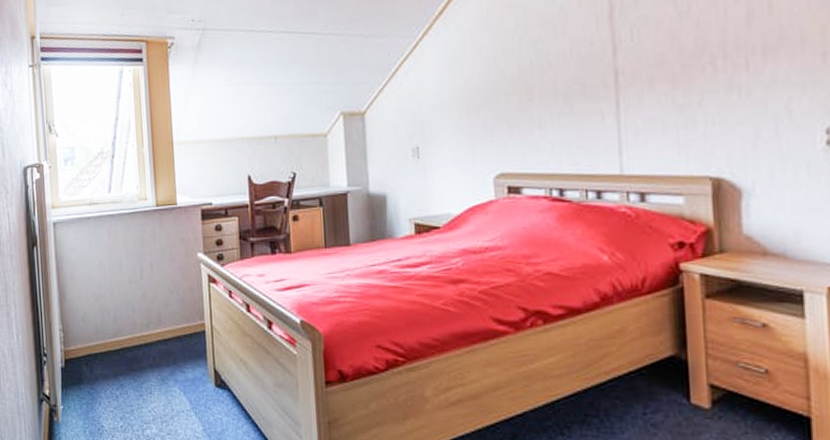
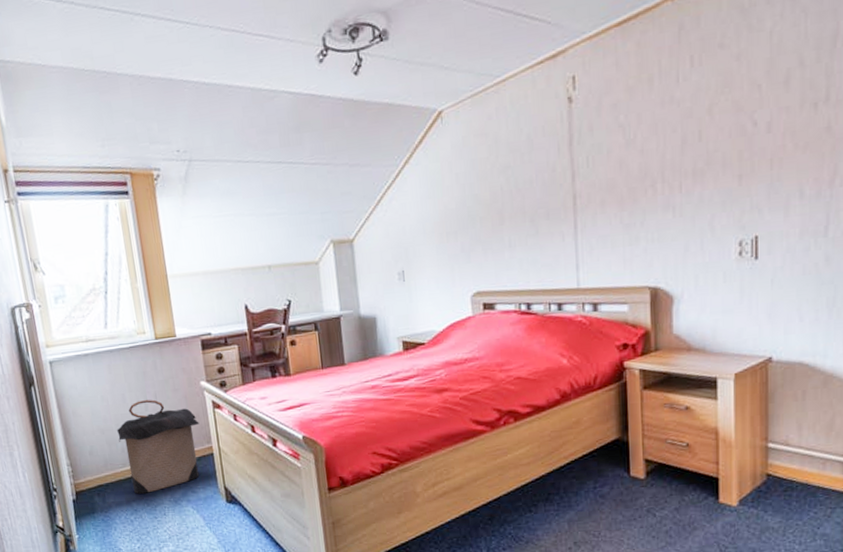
laundry hamper: none [111,268,193,369] -> present [117,399,200,495]

